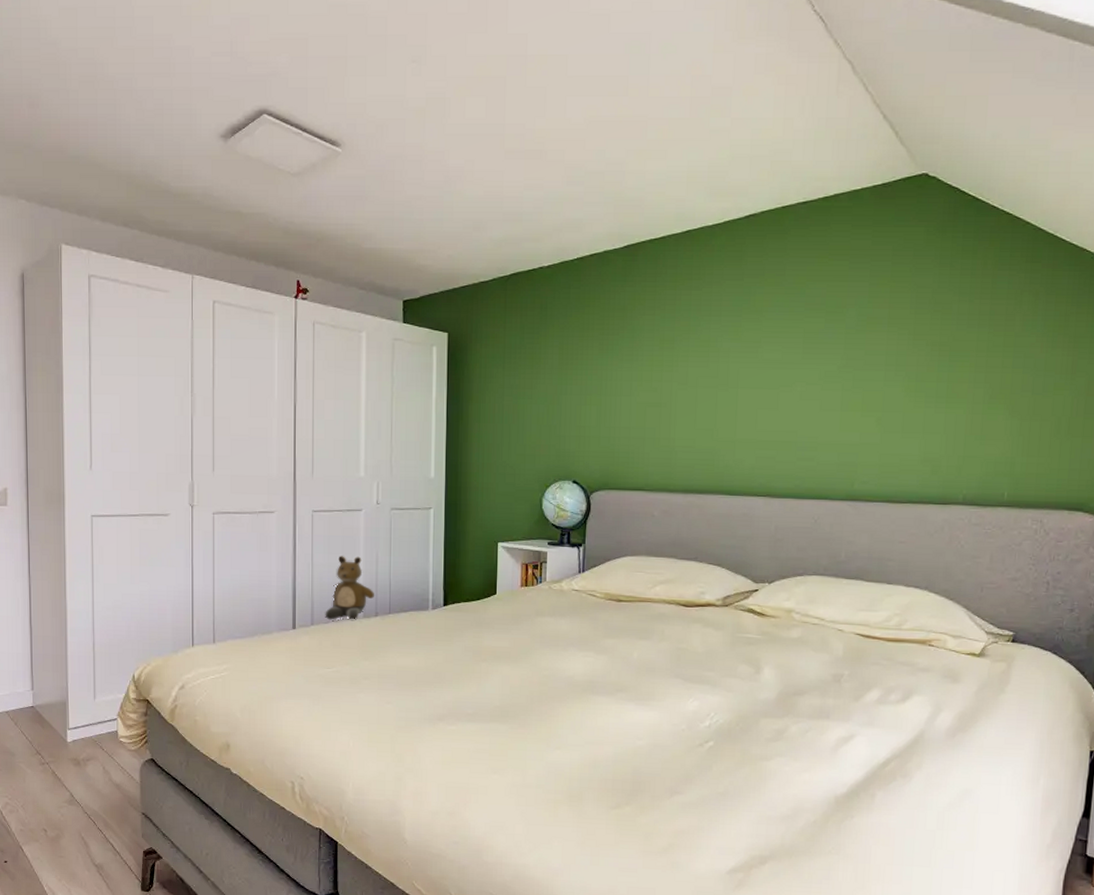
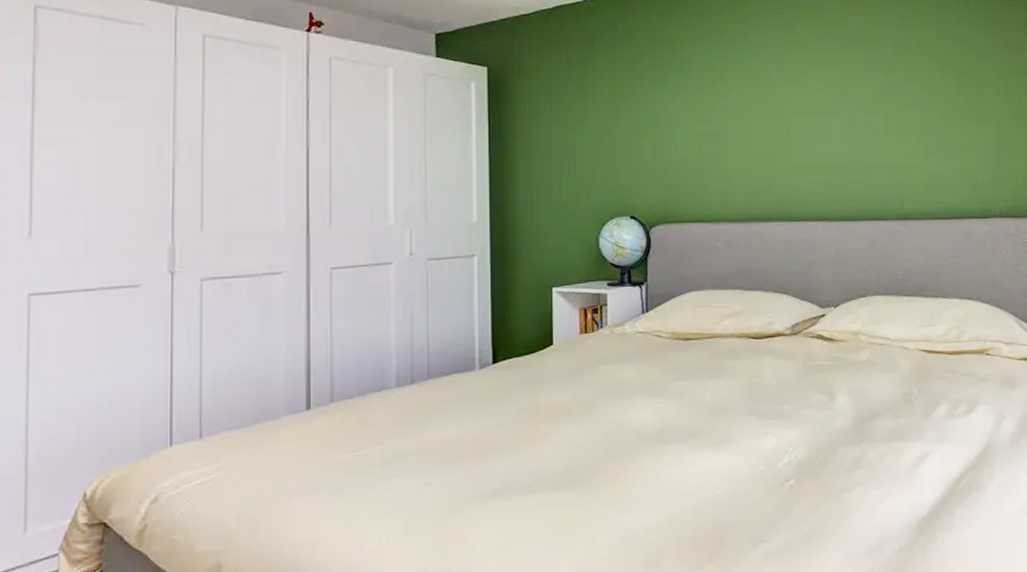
bear: present [325,556,374,621] -> none [348,316,409,395]

